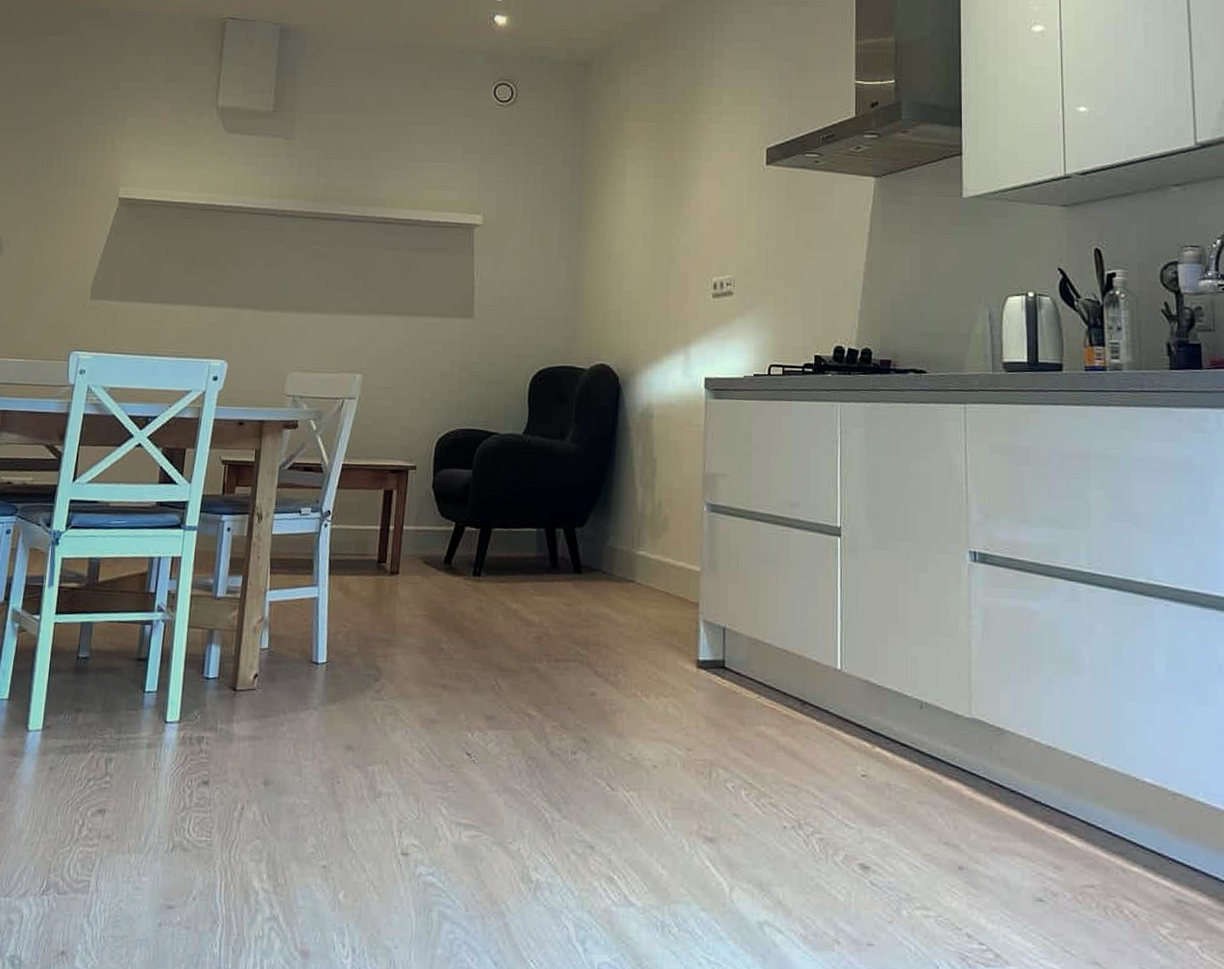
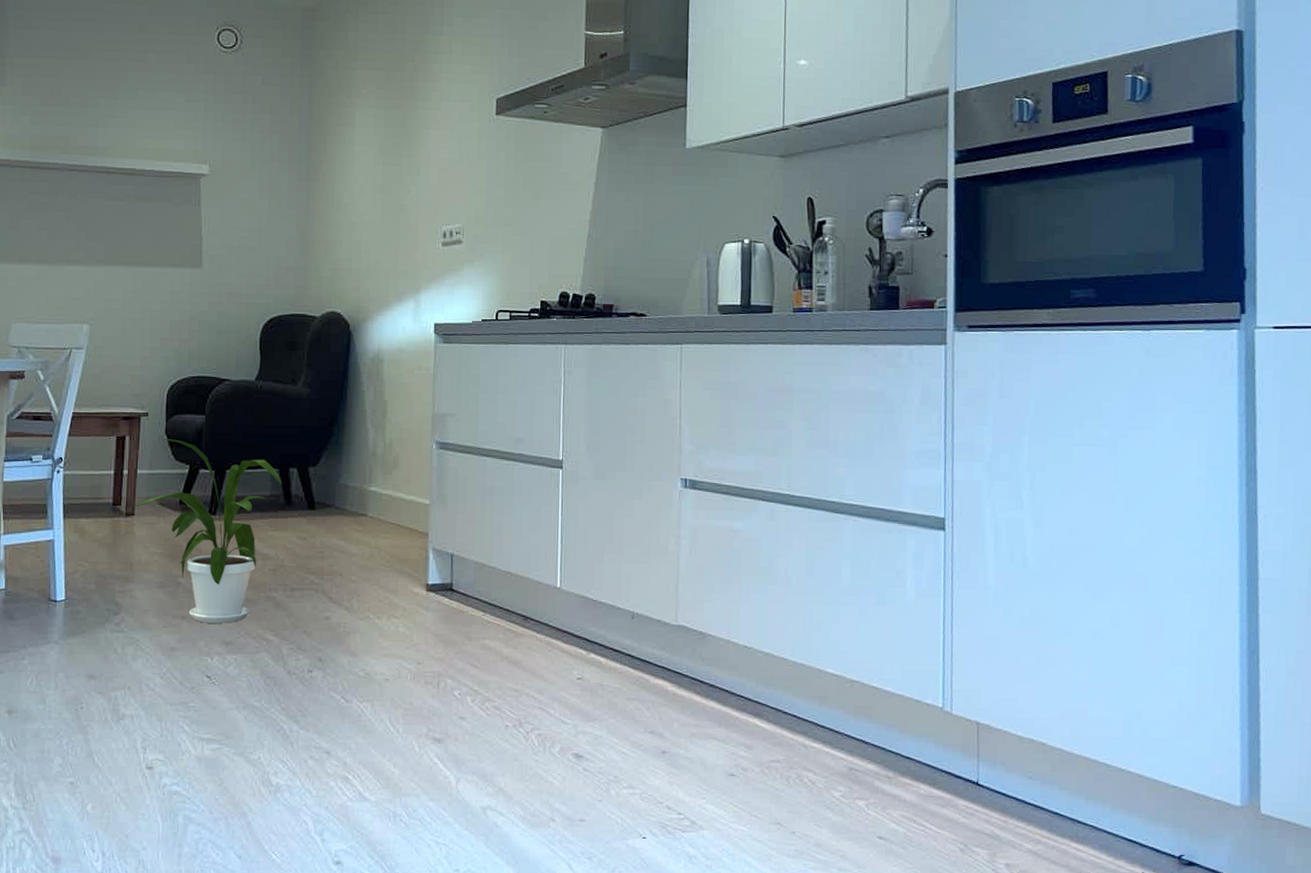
house plant: none [398,494,549,696] -> present [133,439,283,624]

